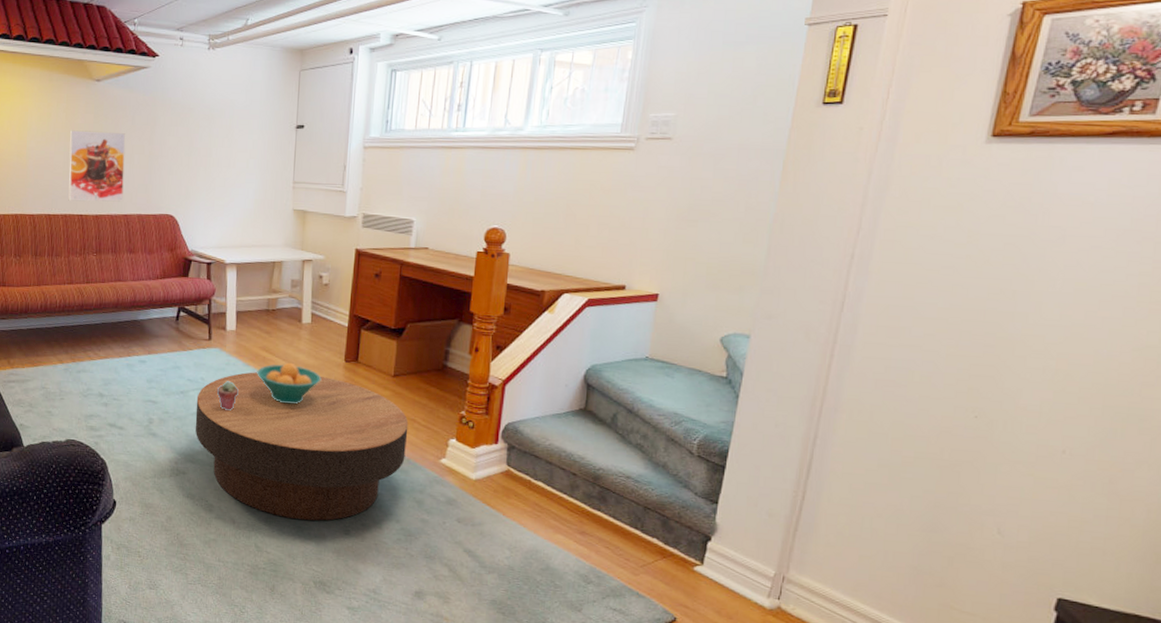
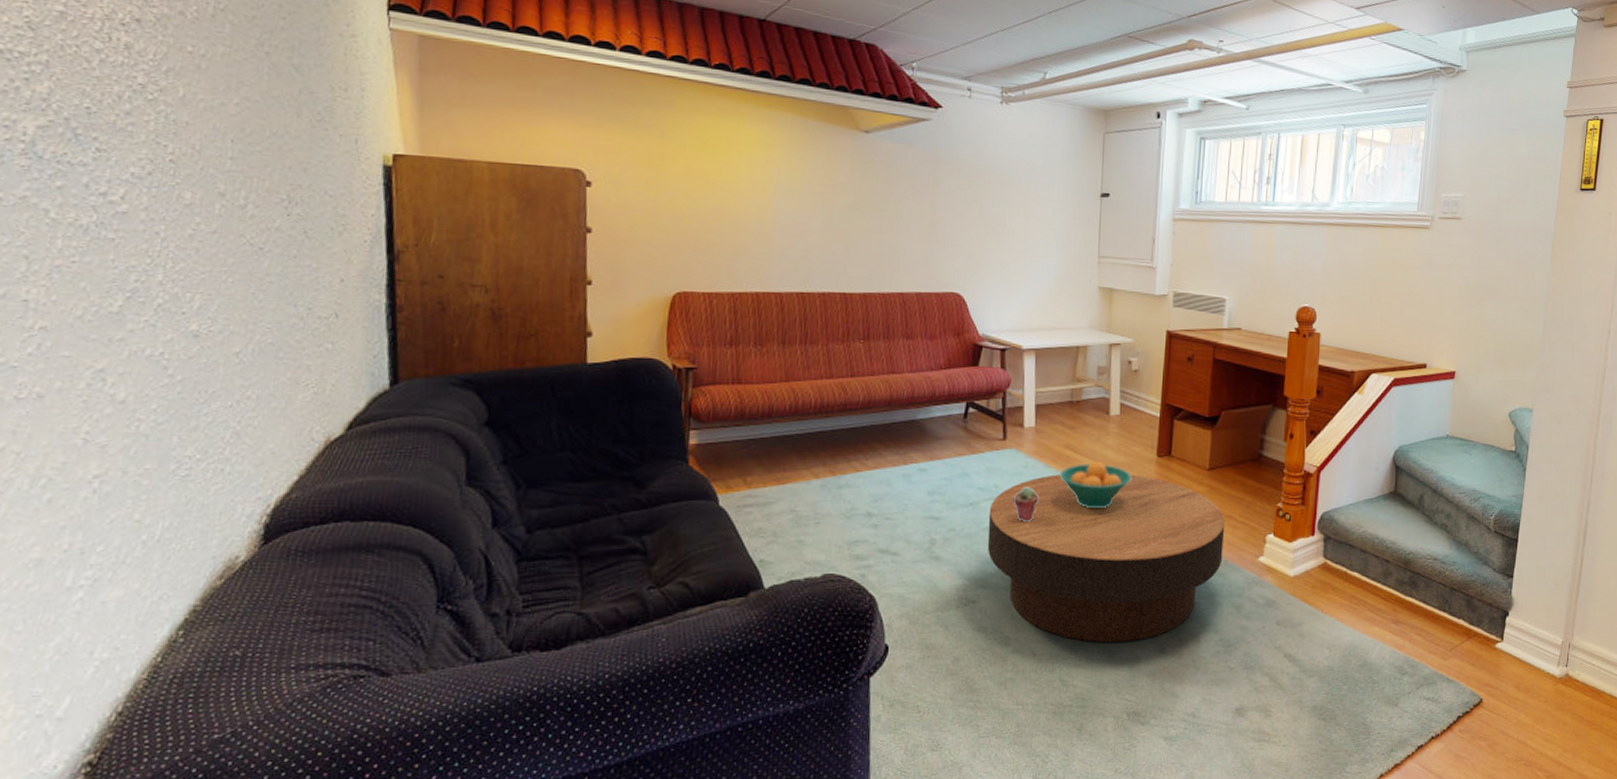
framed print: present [68,130,126,202] -> none [827,190,902,278]

